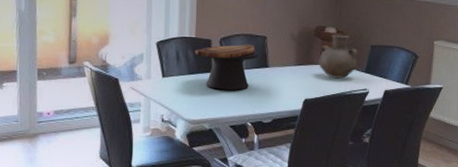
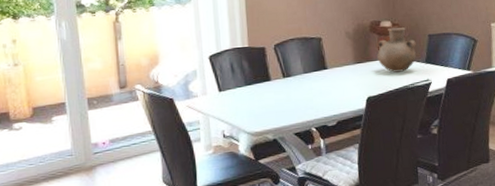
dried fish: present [195,44,259,90] -> none [249,47,316,98]

